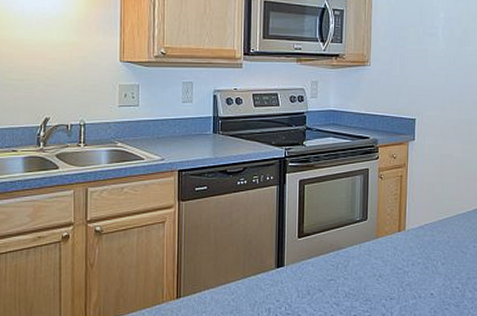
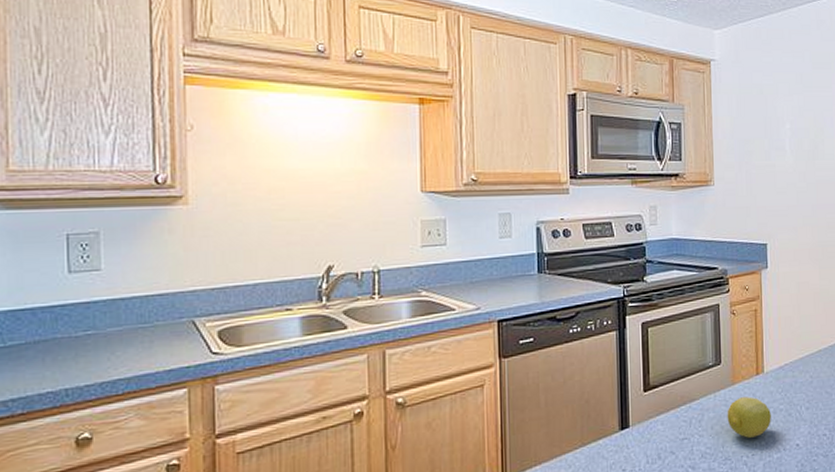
fruit: none [370,249,410,284] -> present [727,396,771,438]

